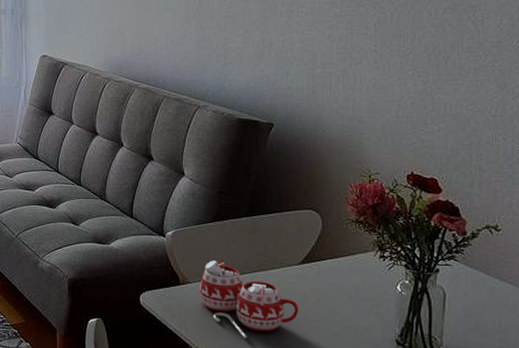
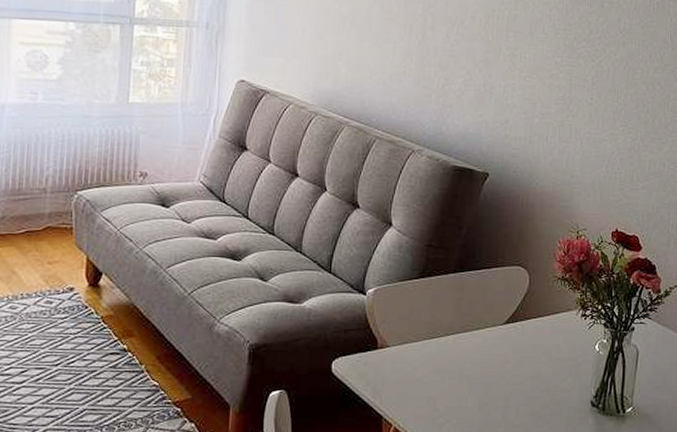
mug: present [199,258,299,339] -> none [398,318,501,407]

